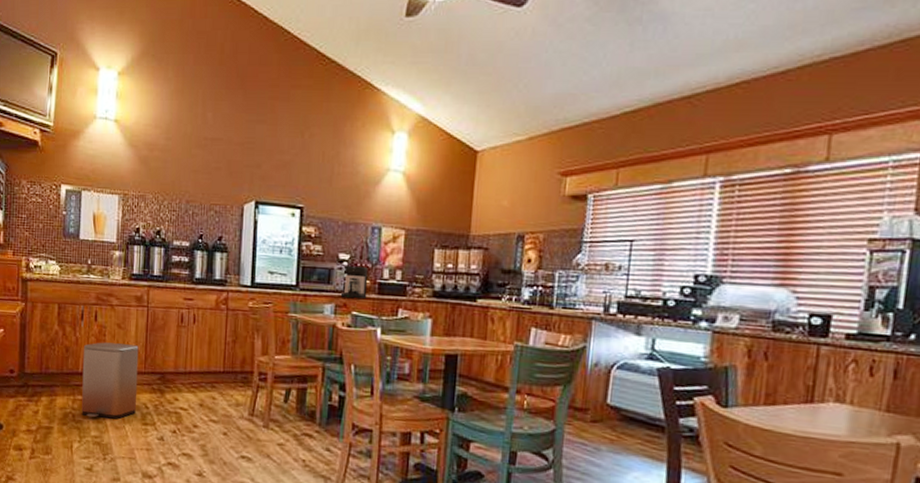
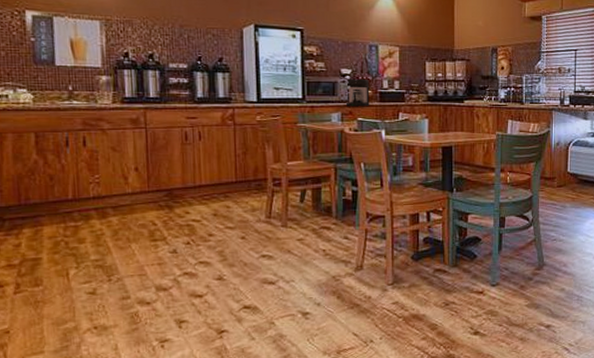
pedal bin: present [82,342,139,419] -> none [71,166,143,242]

